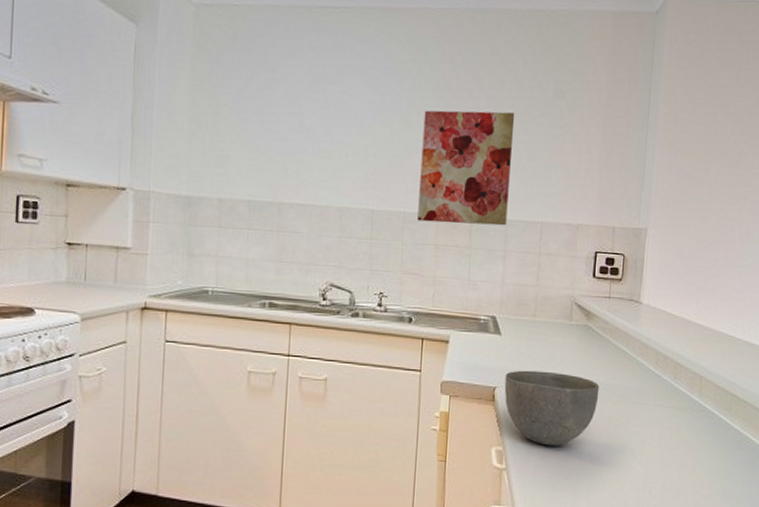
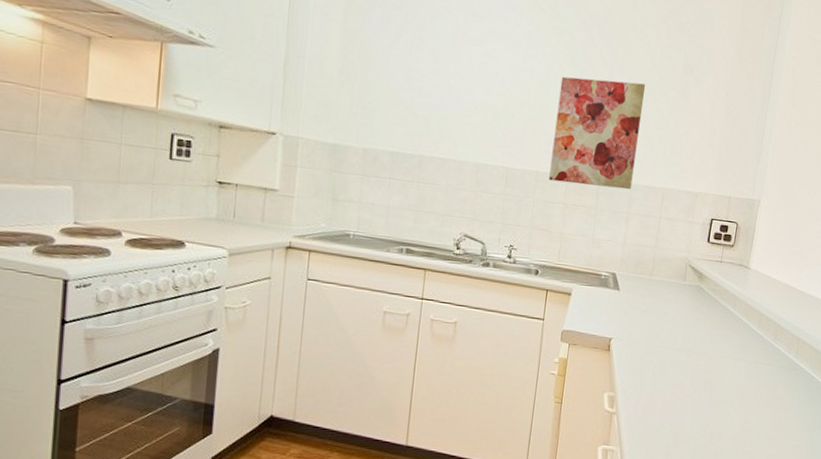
bowl: present [504,370,600,446] -> none [619,324,707,395]

